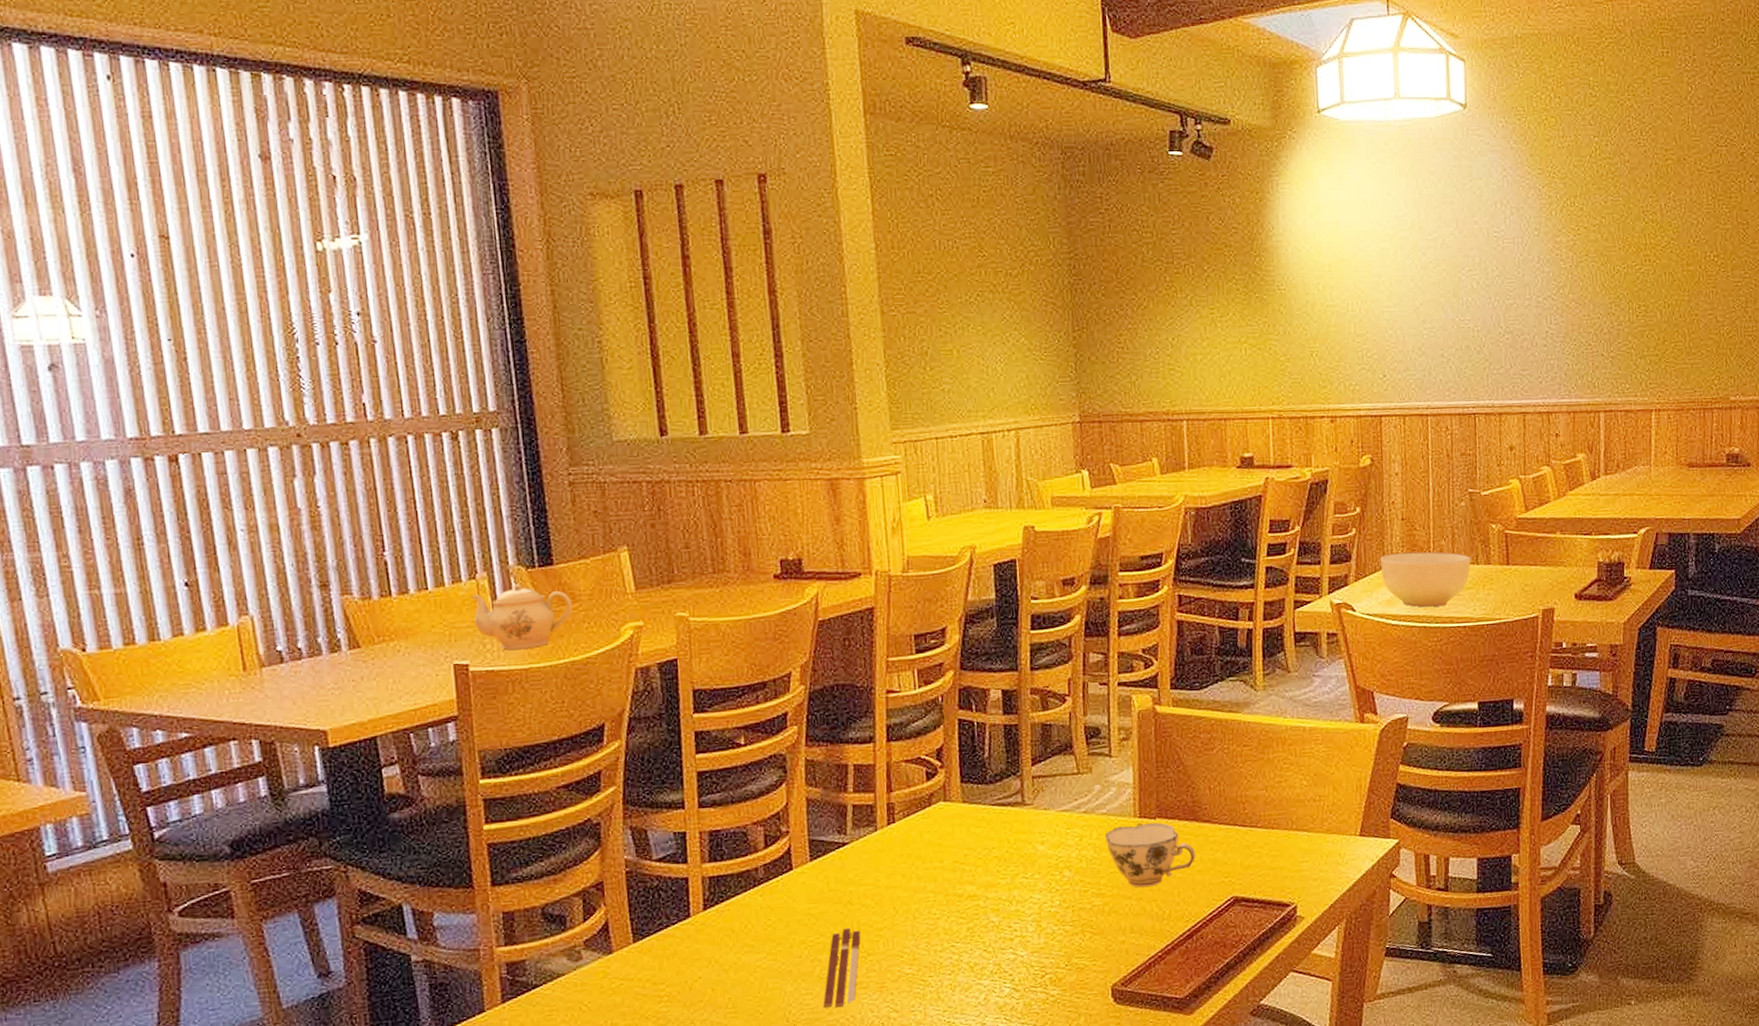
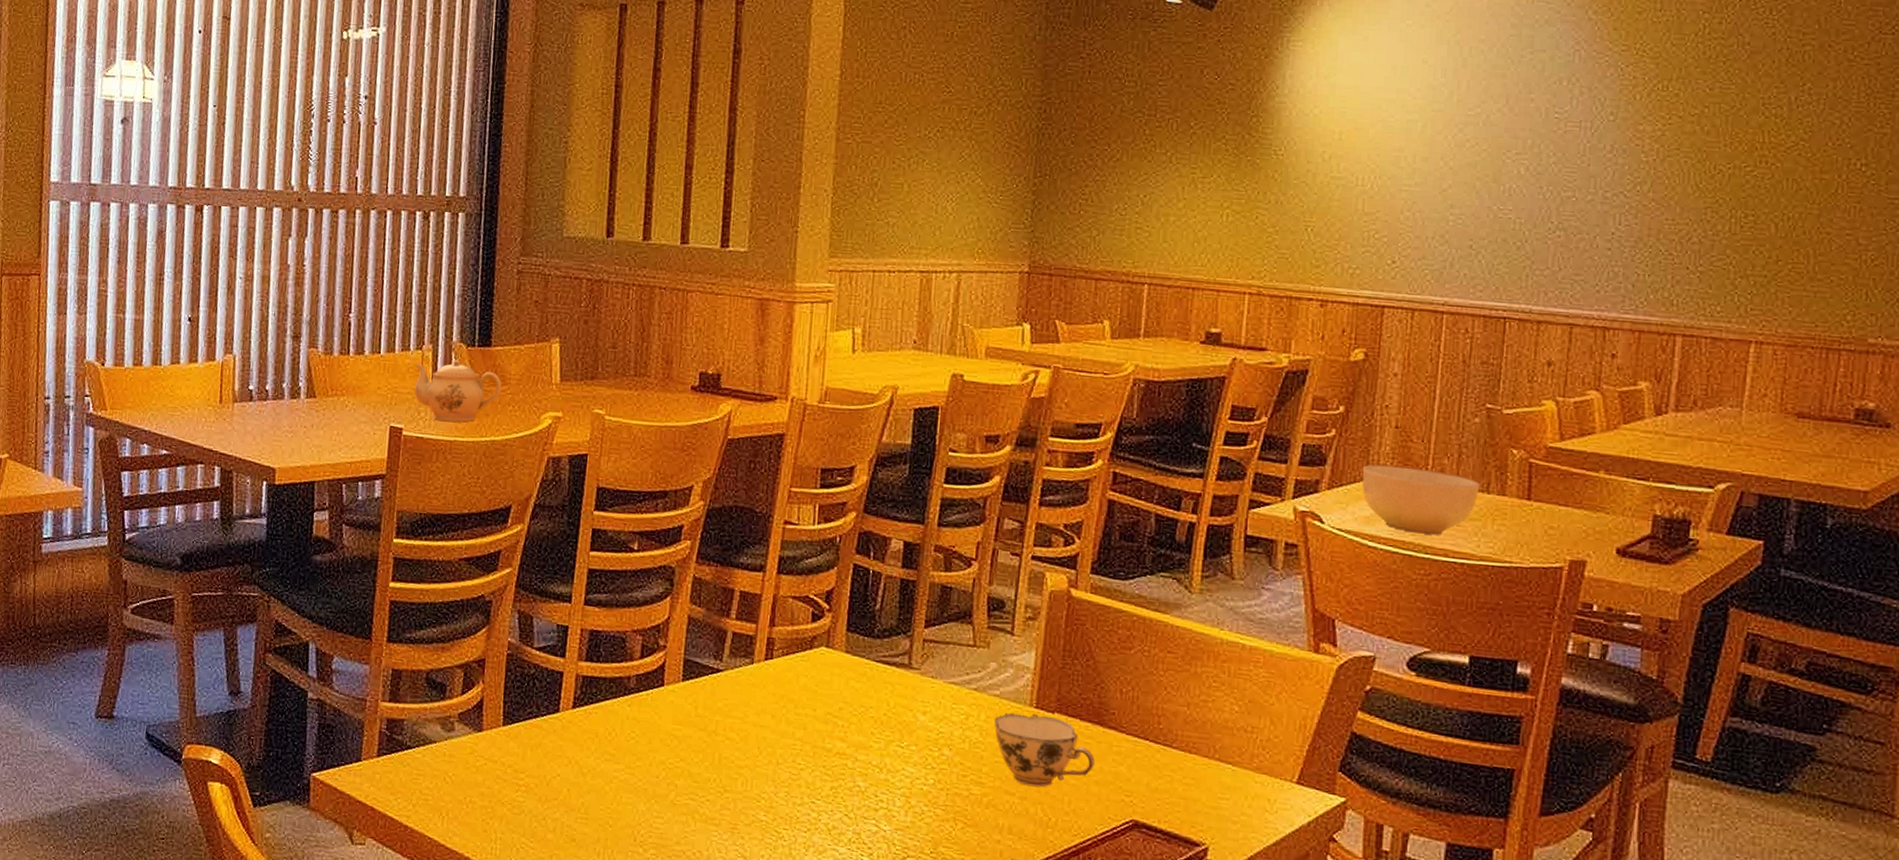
chopsticks: present [823,928,861,1008] -> none [672,758,721,840]

